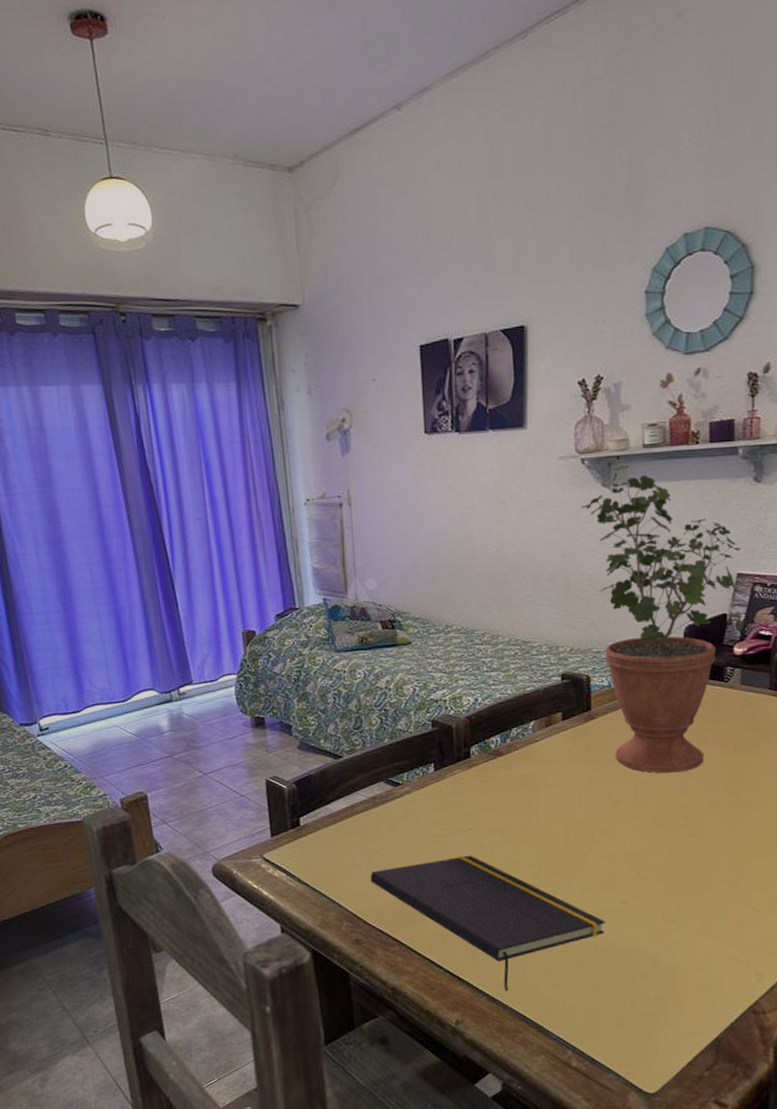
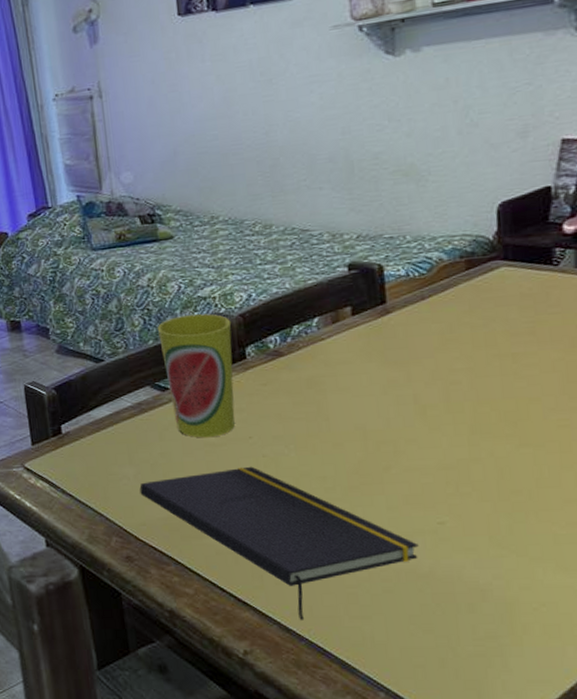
cup: none [392,715,459,830] -> present [157,314,235,438]
potted plant: present [580,465,741,774] -> none [360,28,565,374]

